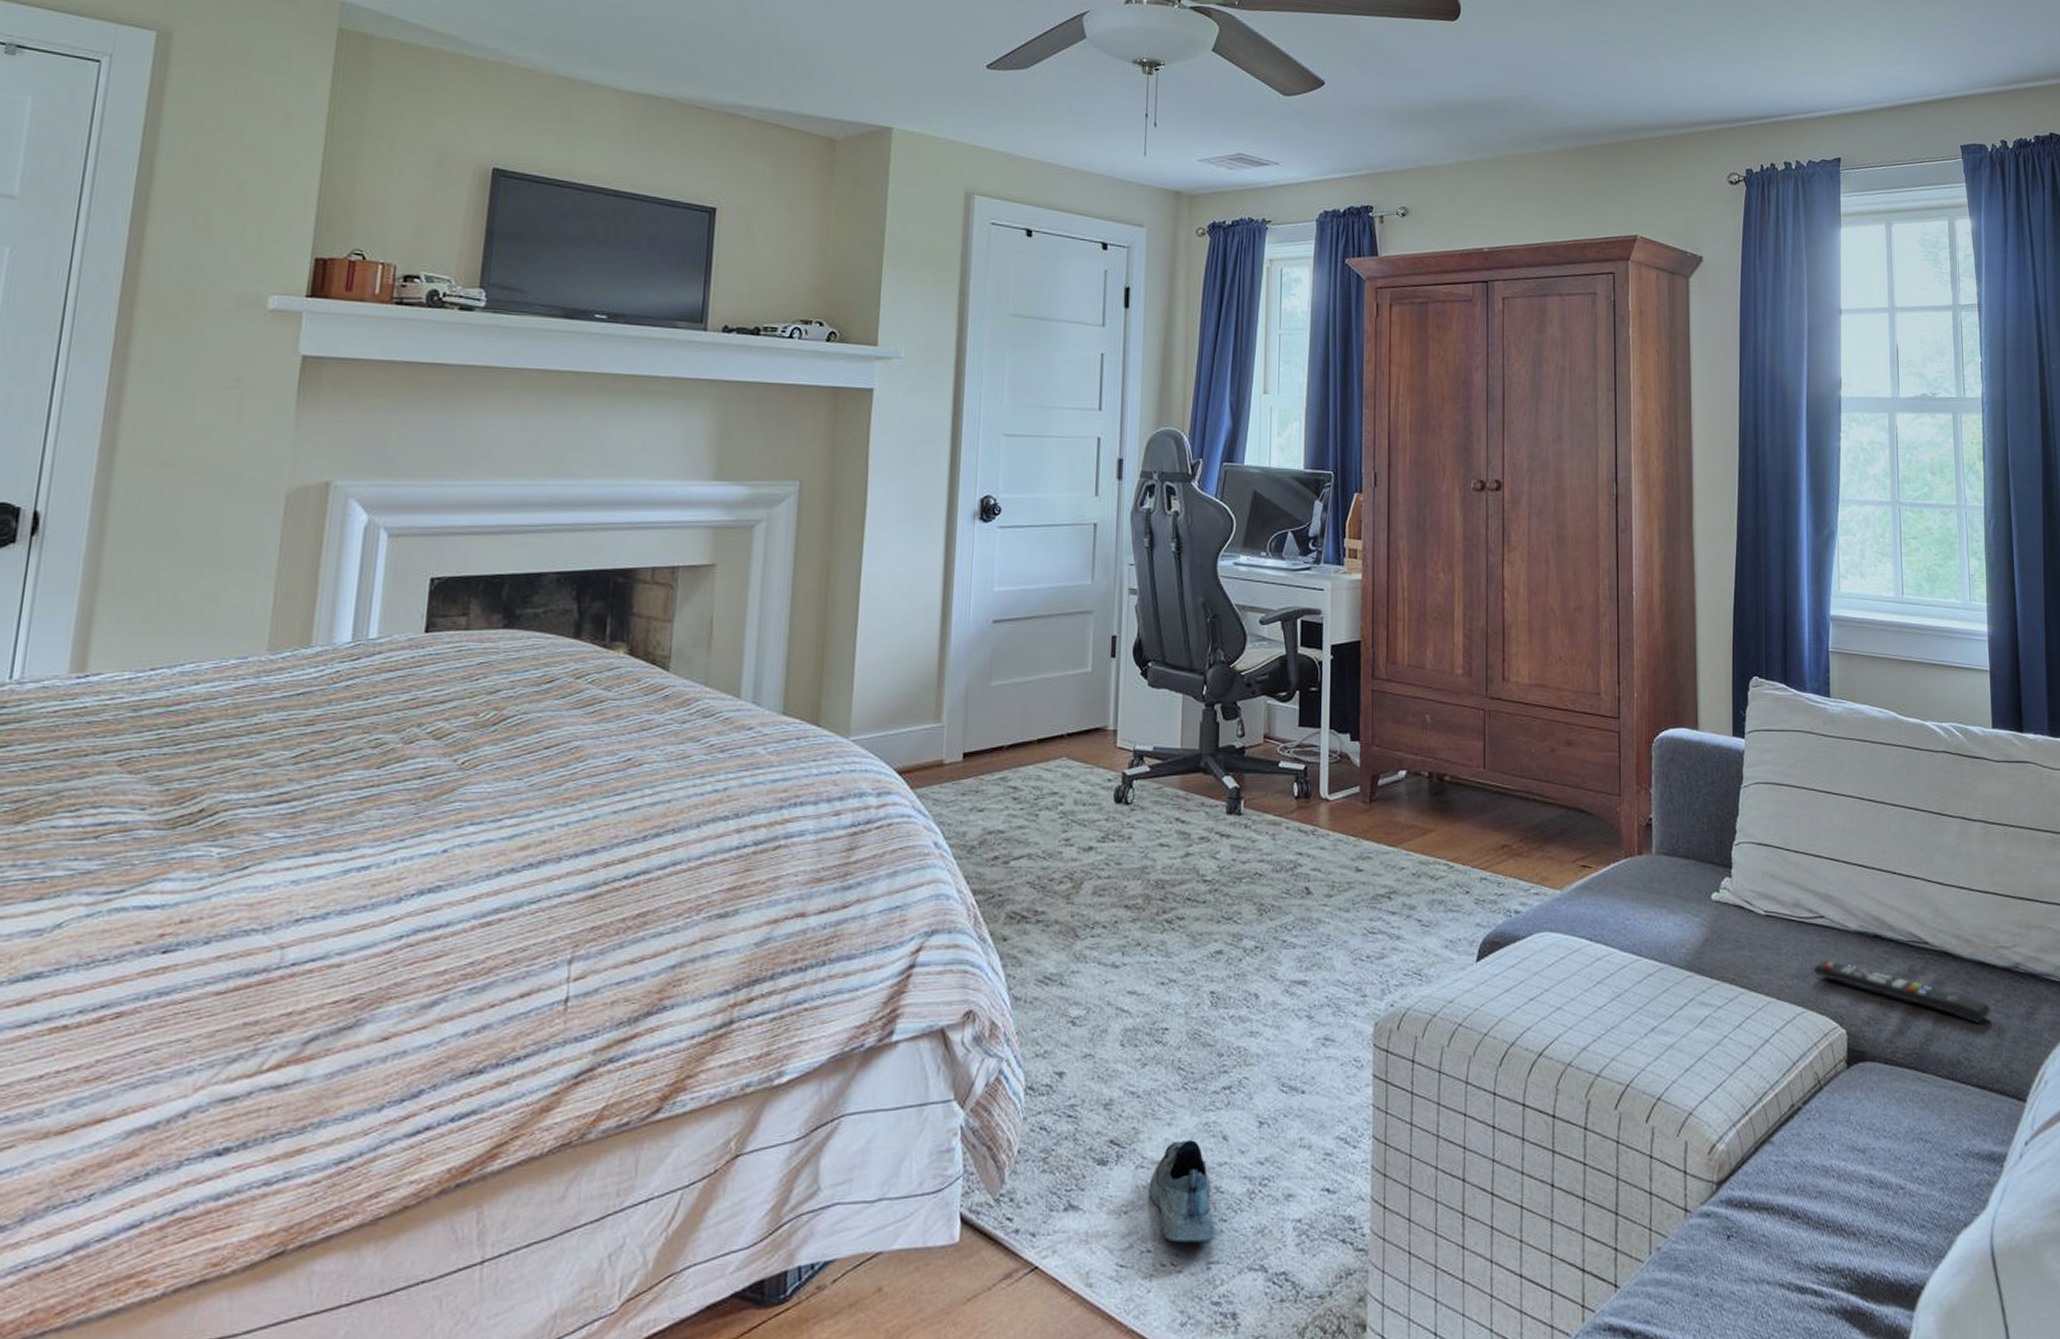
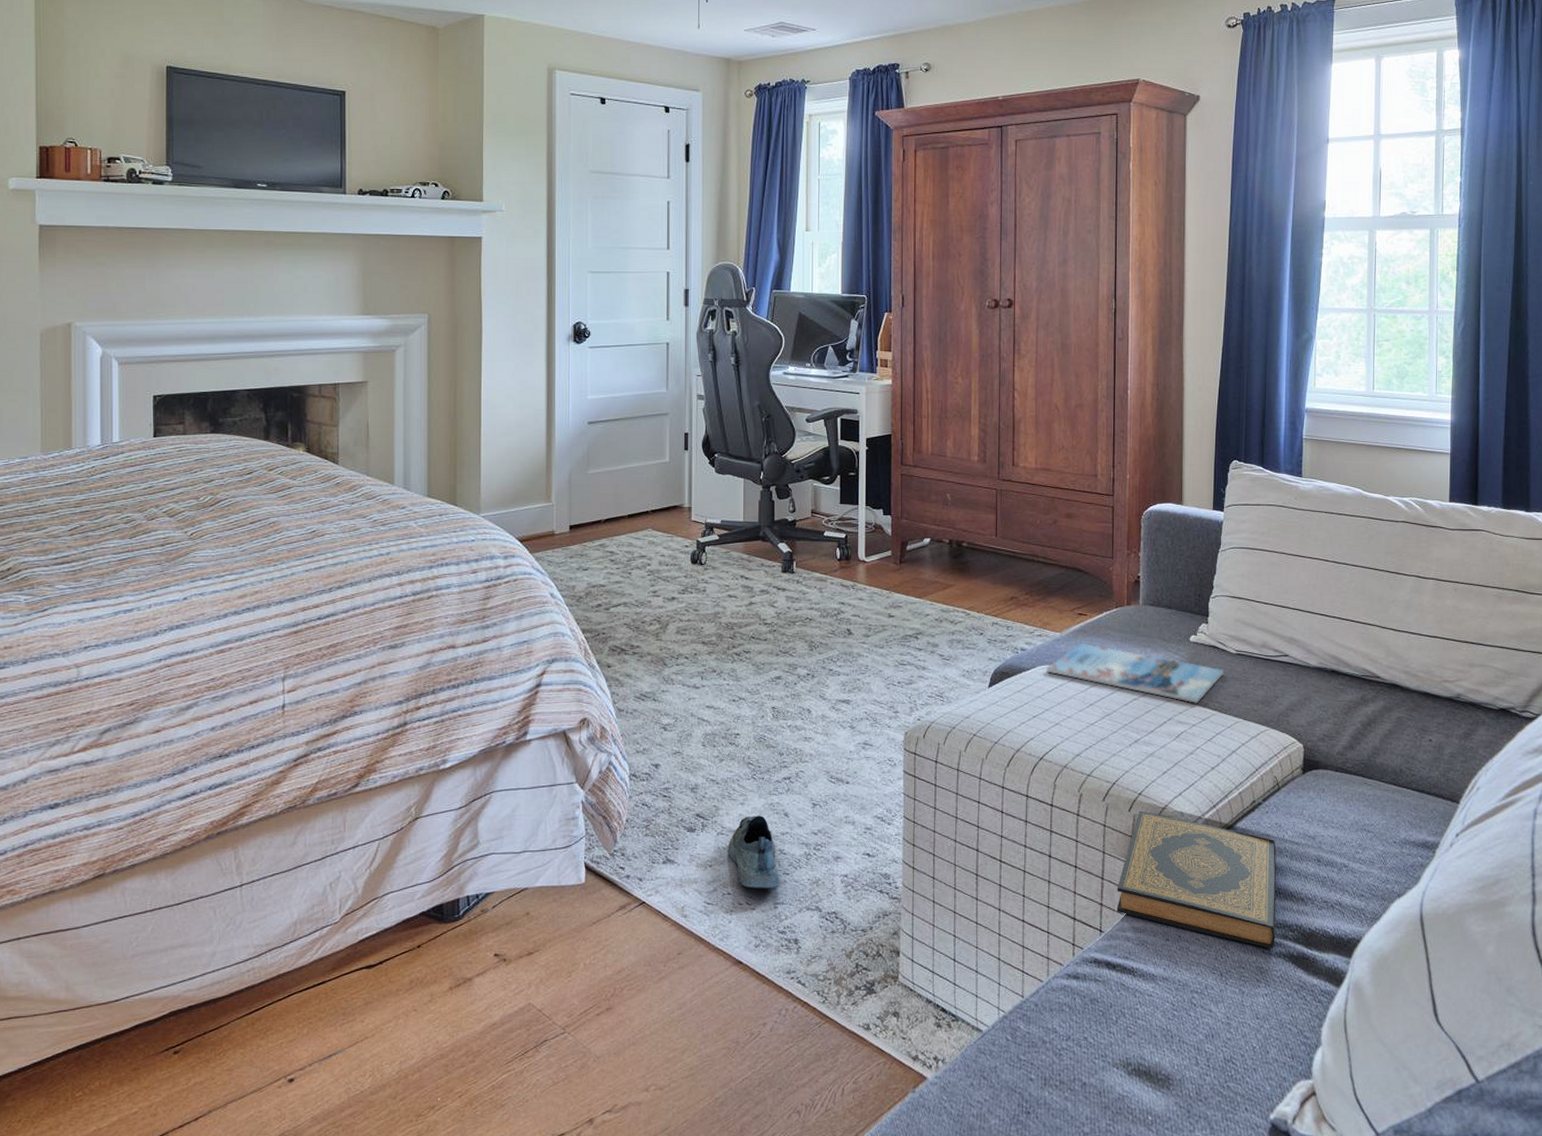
magazine: none [1545,903,1752,980] -> present [1046,643,1224,704]
hardback book: none [1634,1121,1825,1303] -> present [1116,810,1276,949]
remote control: present [1813,960,1991,1024] -> none [1277,689,1433,742]

